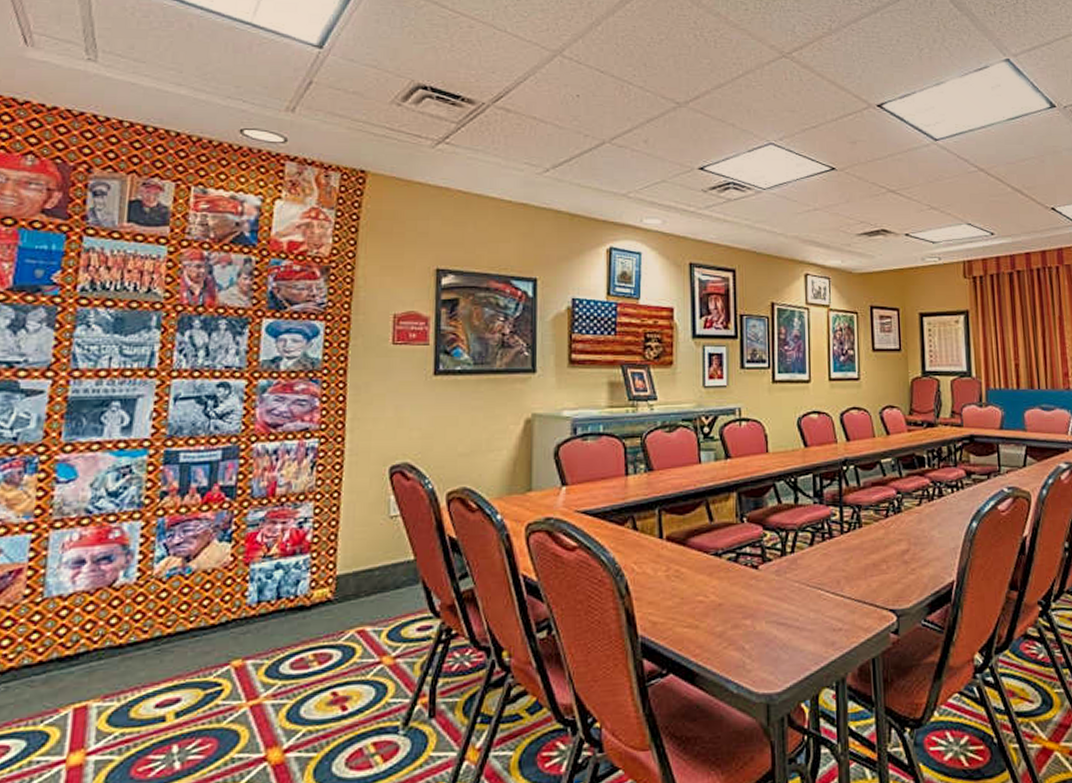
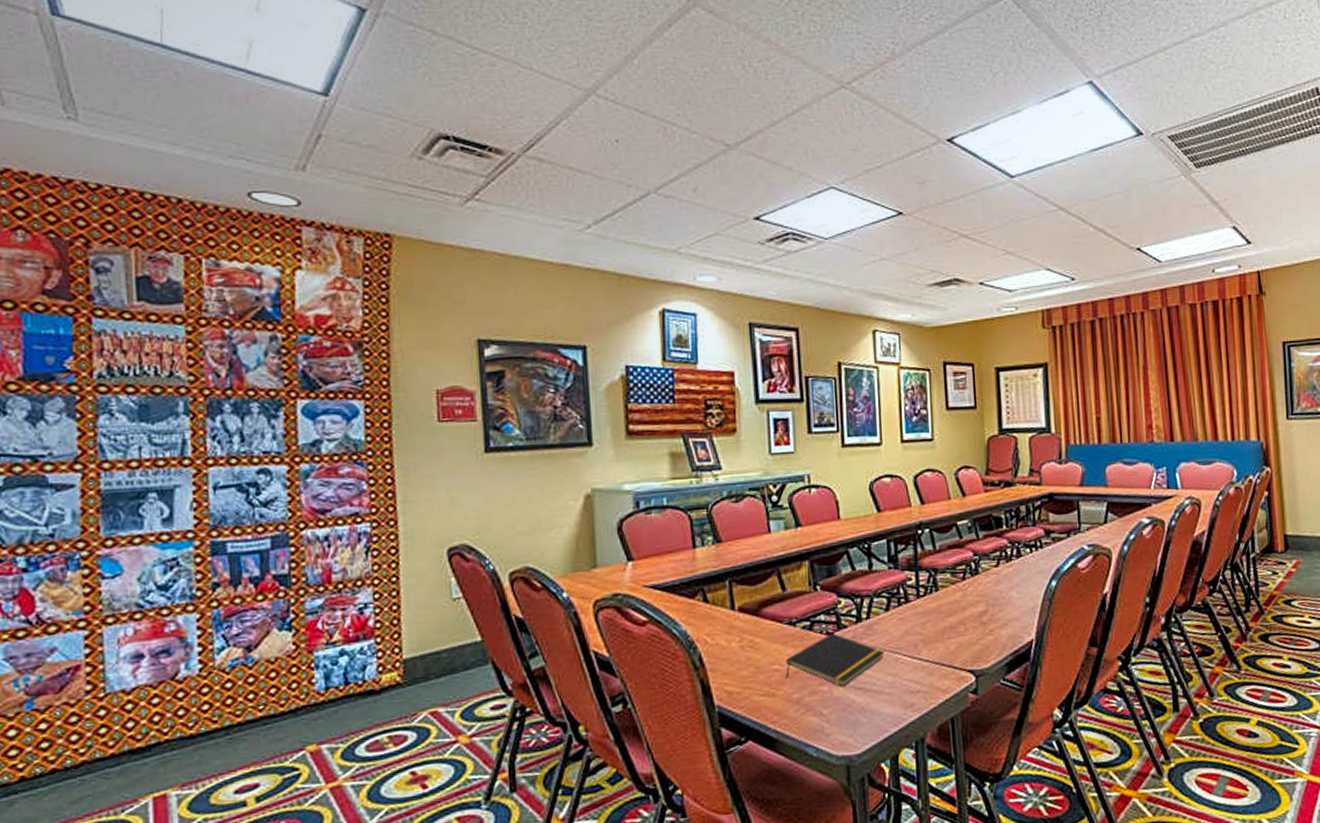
notepad: none [710,566,808,622] -> present [785,633,885,687]

